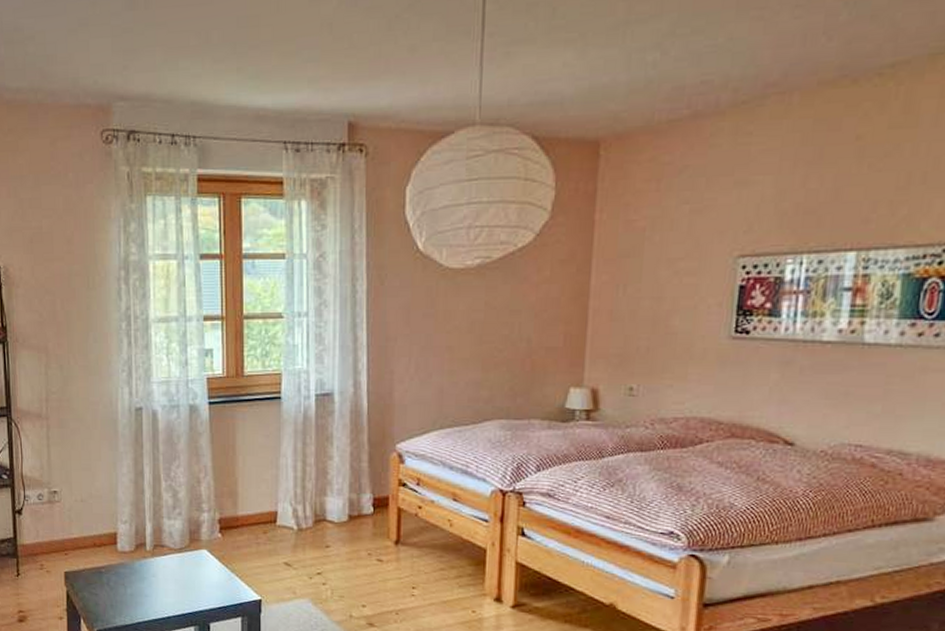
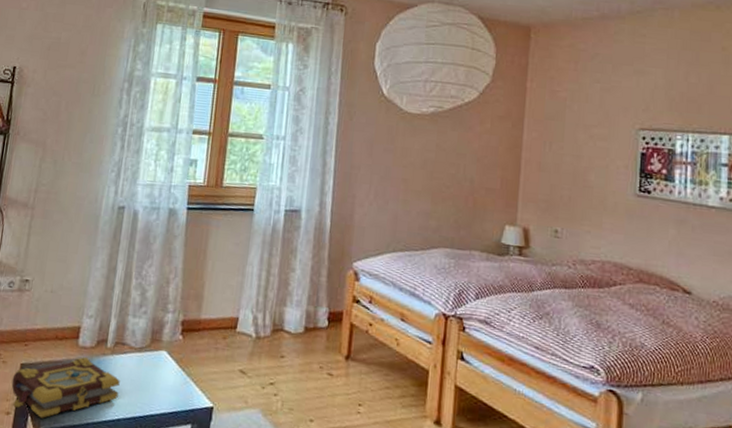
book: none [59,562,165,621] -> present [11,357,120,418]

